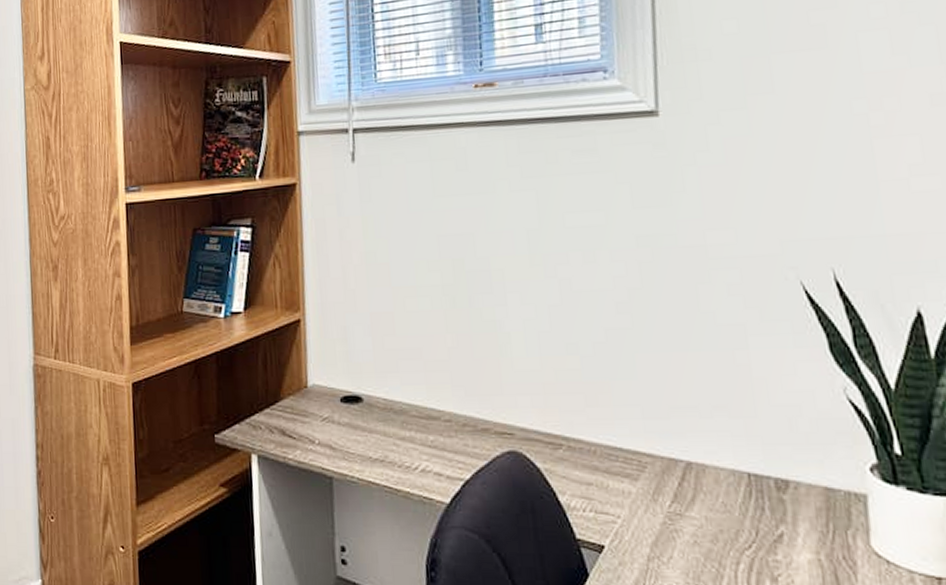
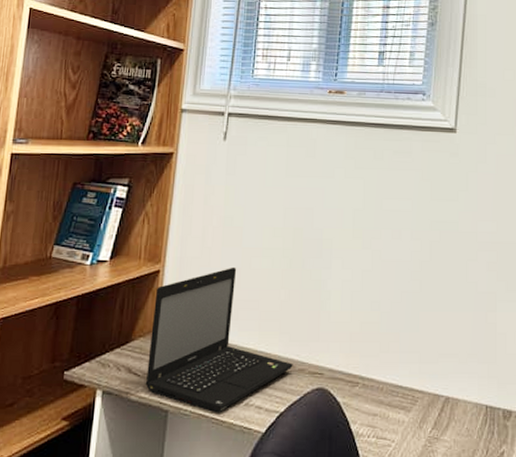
laptop: none [299,310,474,481] -> present [145,267,293,413]

